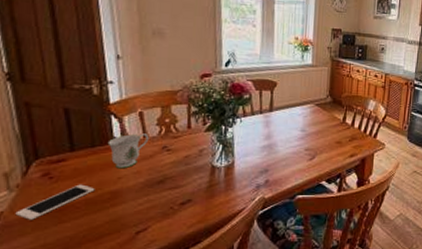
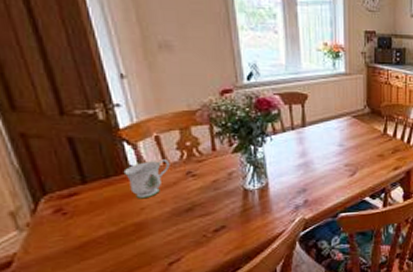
cell phone: present [15,184,95,220] -> none [30,218,117,260]

